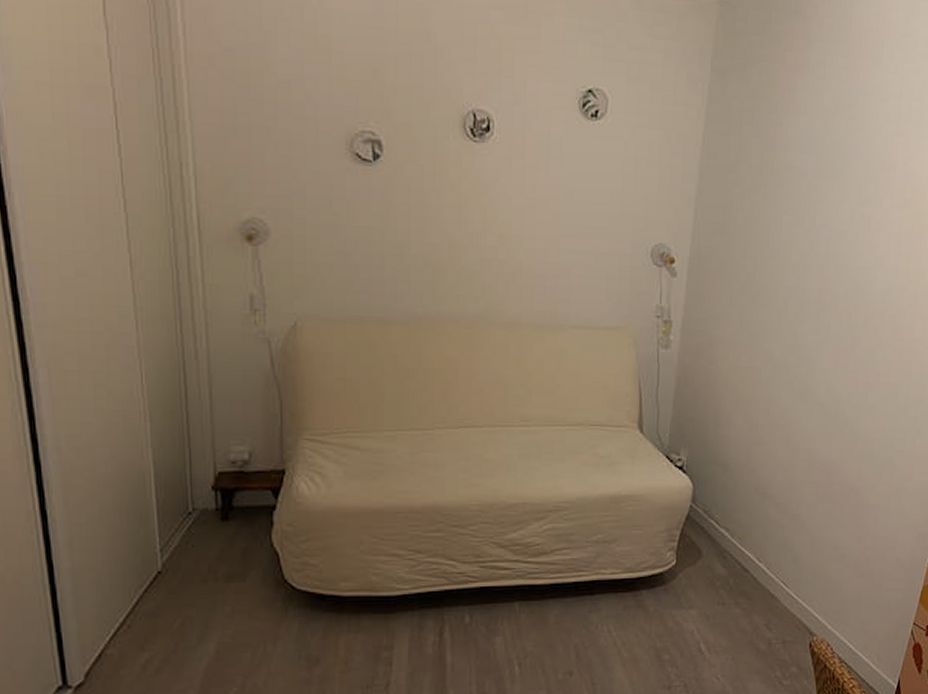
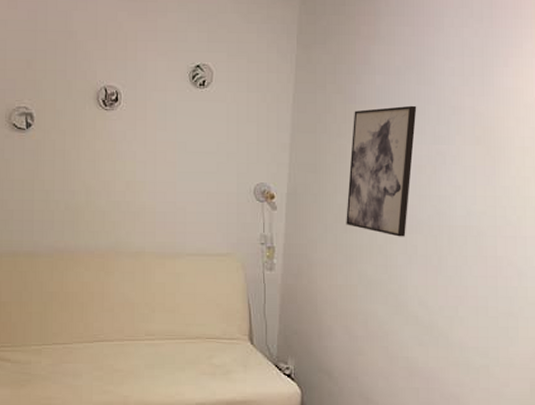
wall art: none [754,156,844,314] -> present [346,105,417,237]

